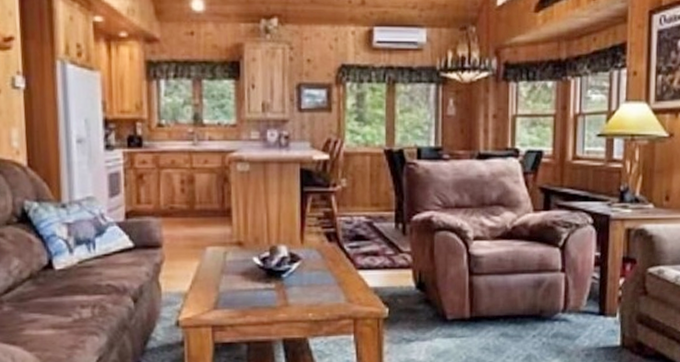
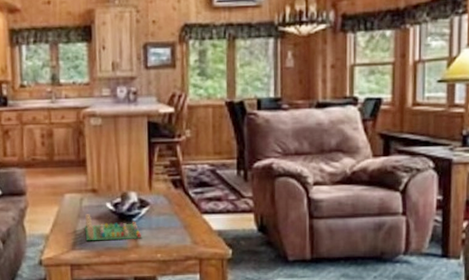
board game: none [229,269,293,300] -> present [85,214,142,241]

